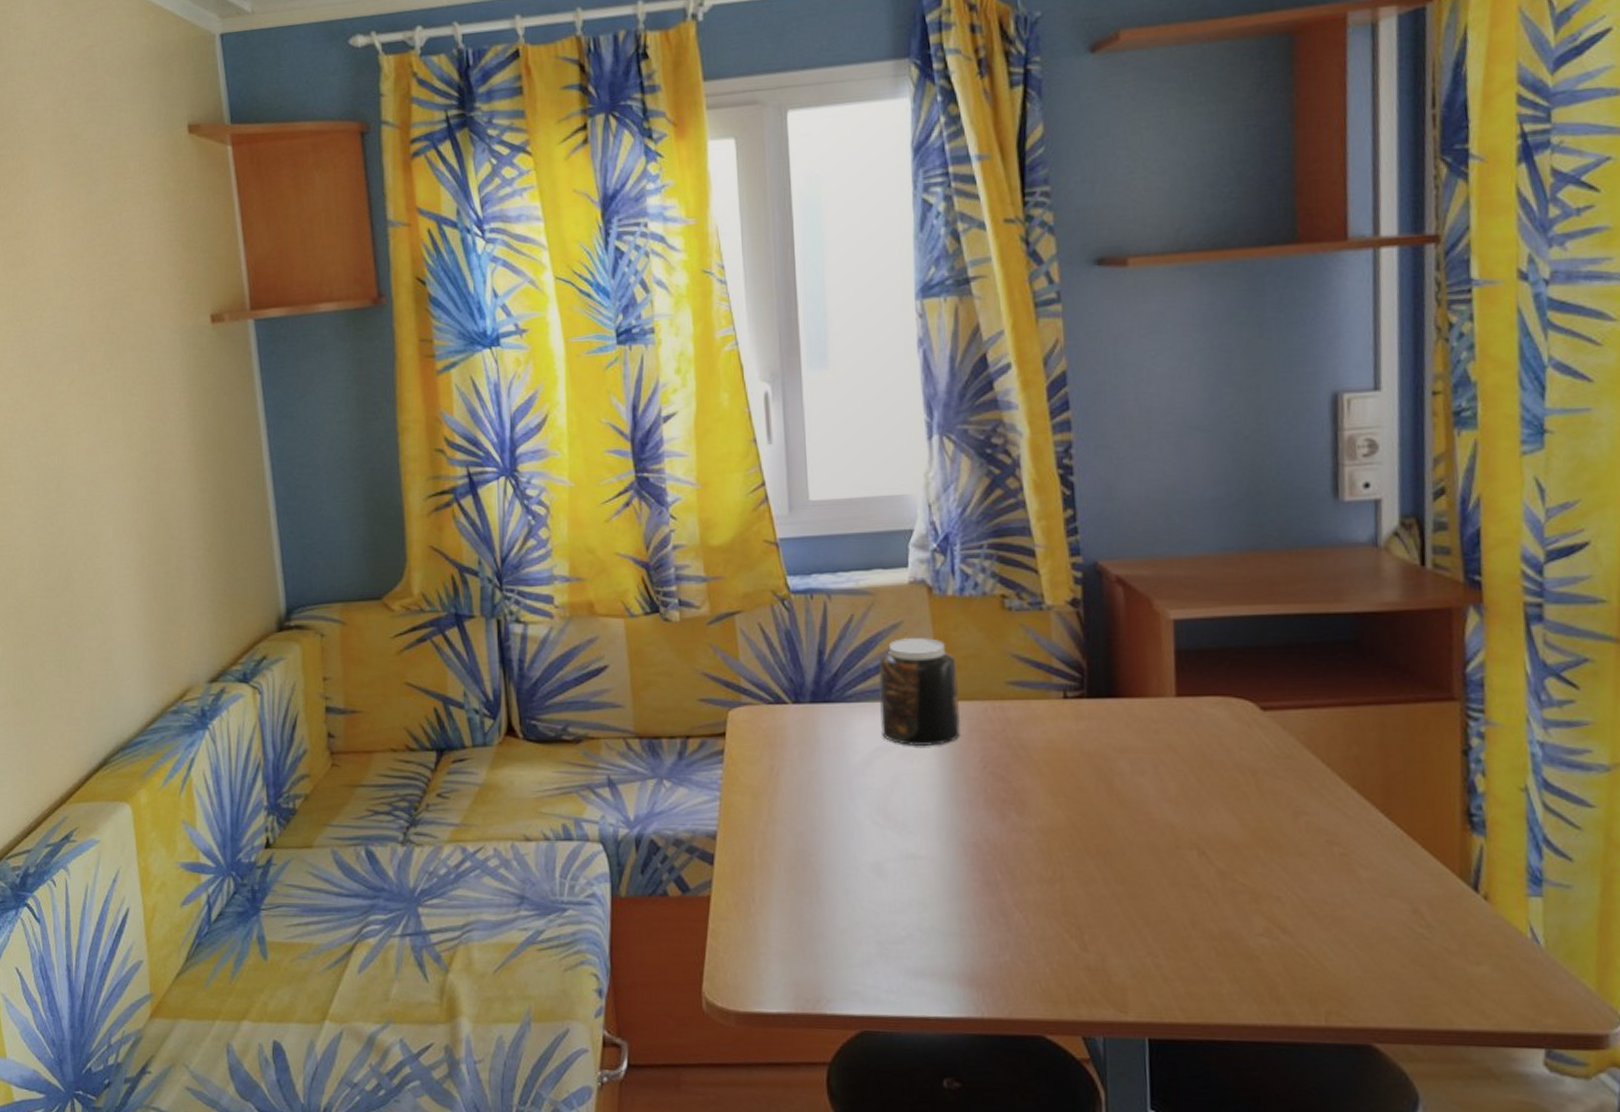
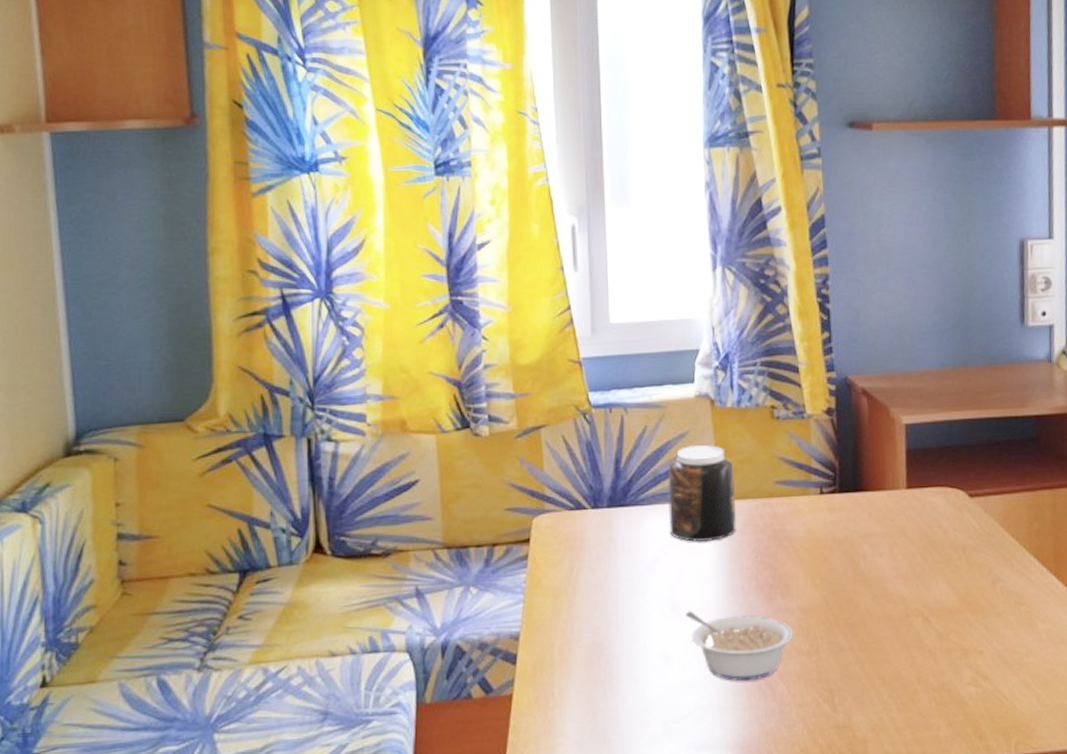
legume: none [901,822,1032,906] -> present [685,611,794,682]

